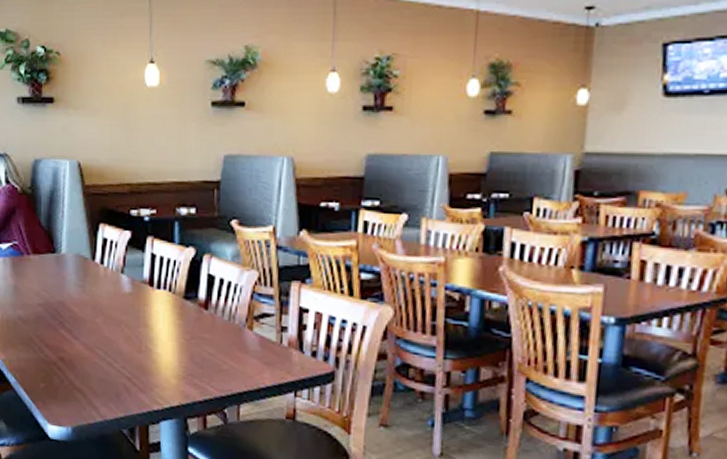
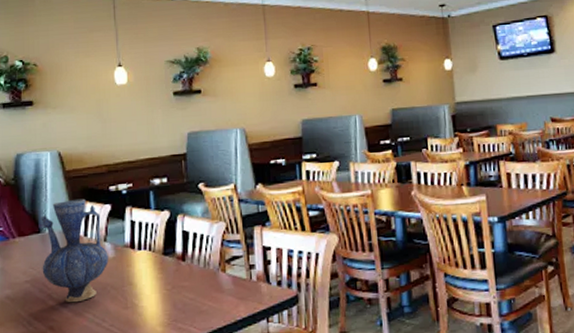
vase: none [55,219,125,336] -> present [41,198,108,303]

